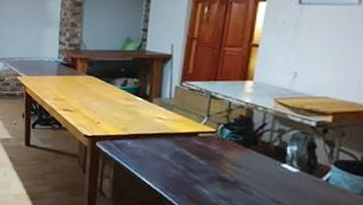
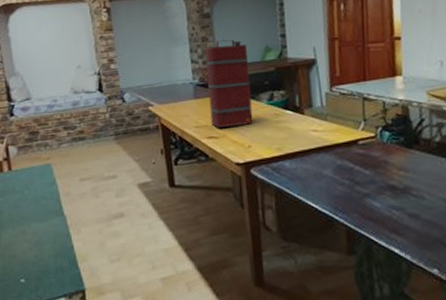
fuel jerry can: none [68,27,111,104] -> present [204,39,254,128]

